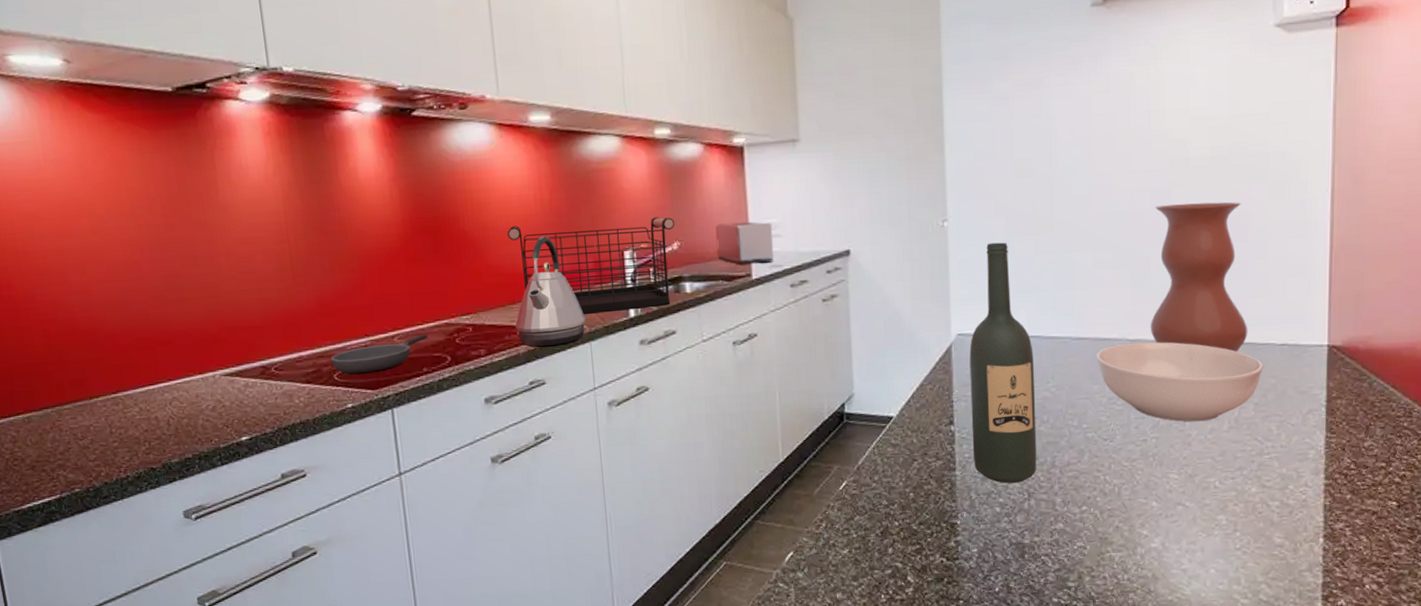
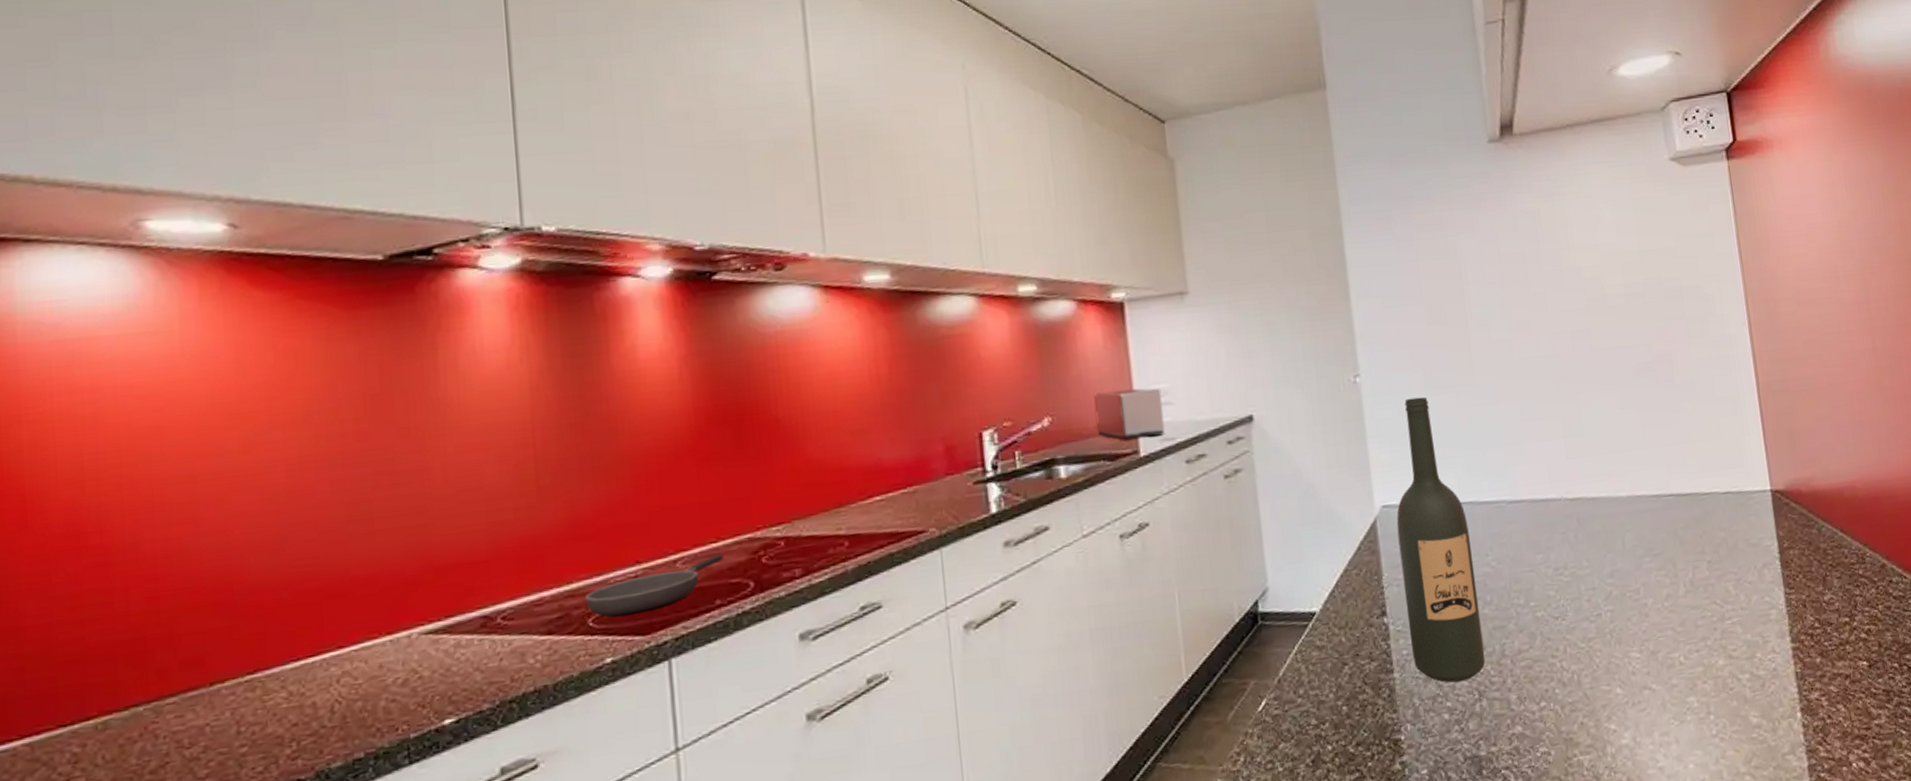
dish rack: present [507,217,675,315] -> none [834,388,1045,515]
kettle: present [515,236,586,348] -> none [842,419,935,562]
bowl: present [1095,342,1263,422] -> none [1535,498,1711,590]
vase: present [1150,202,1248,352] -> none [1578,340,1690,505]

